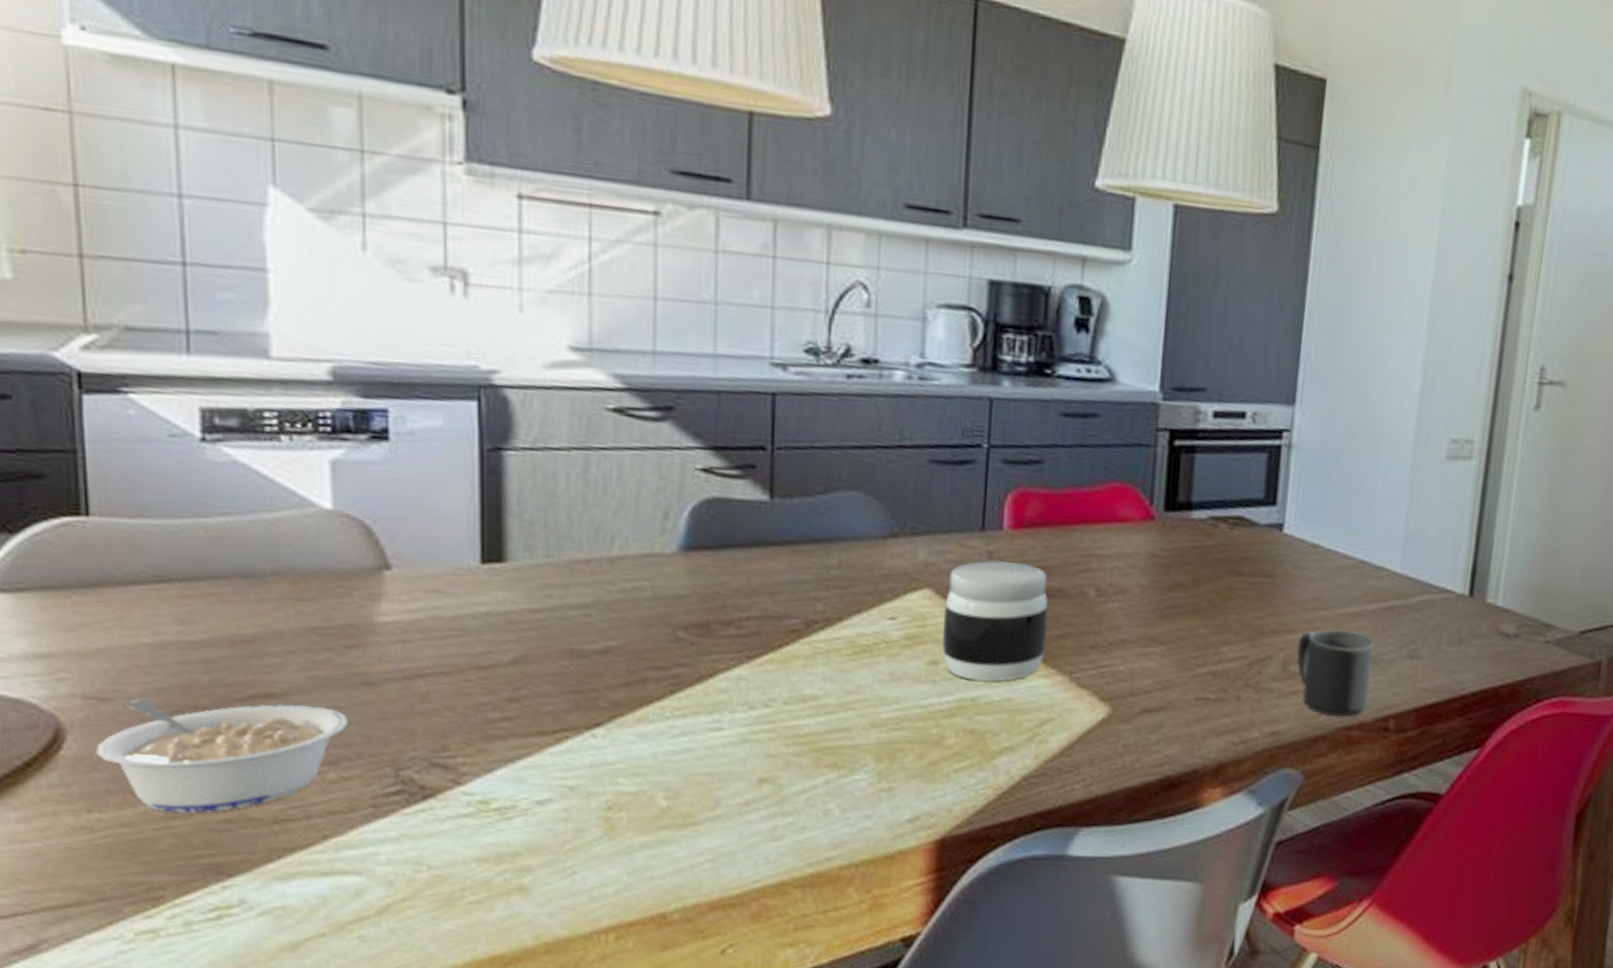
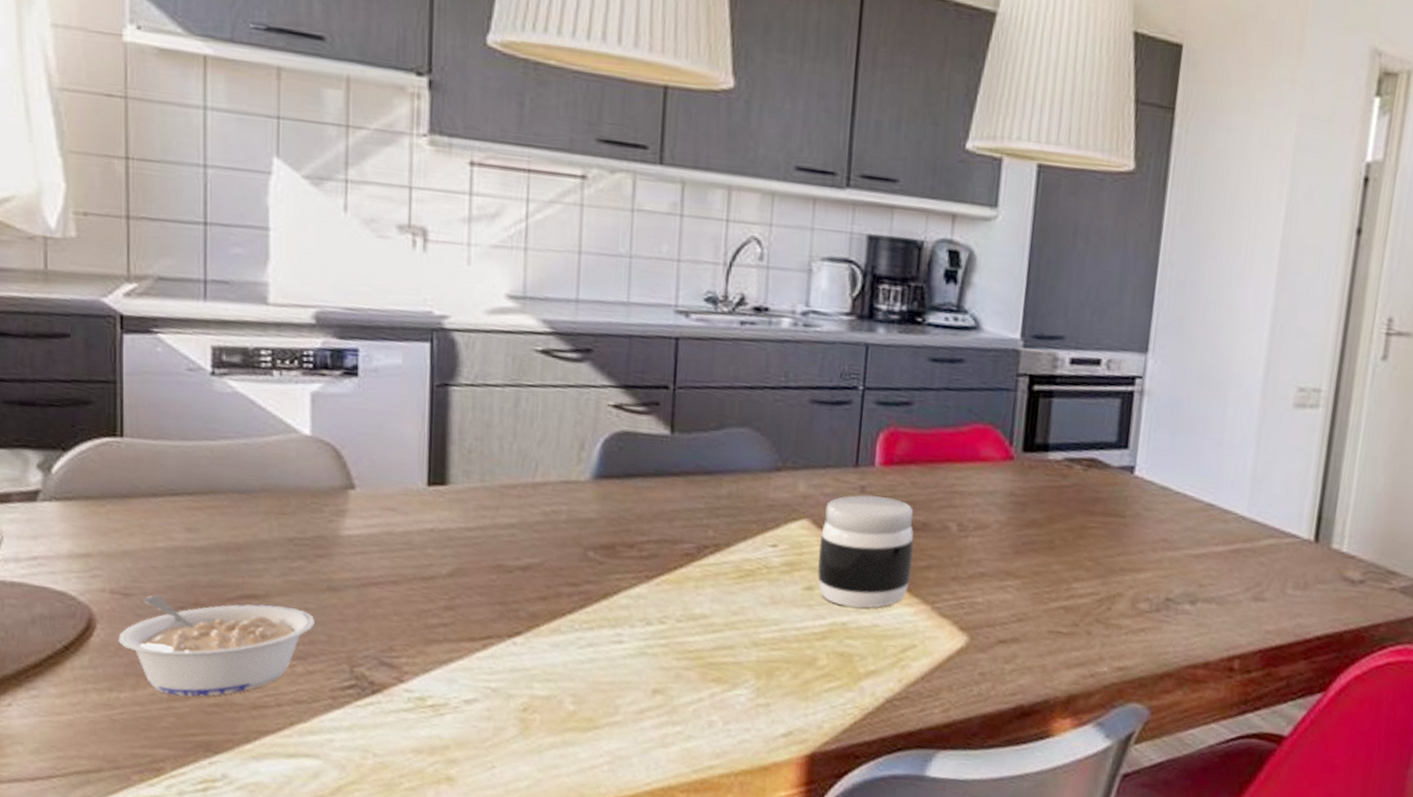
mug: present [1296,629,1374,717] -> none [1144,569,1220,655]

